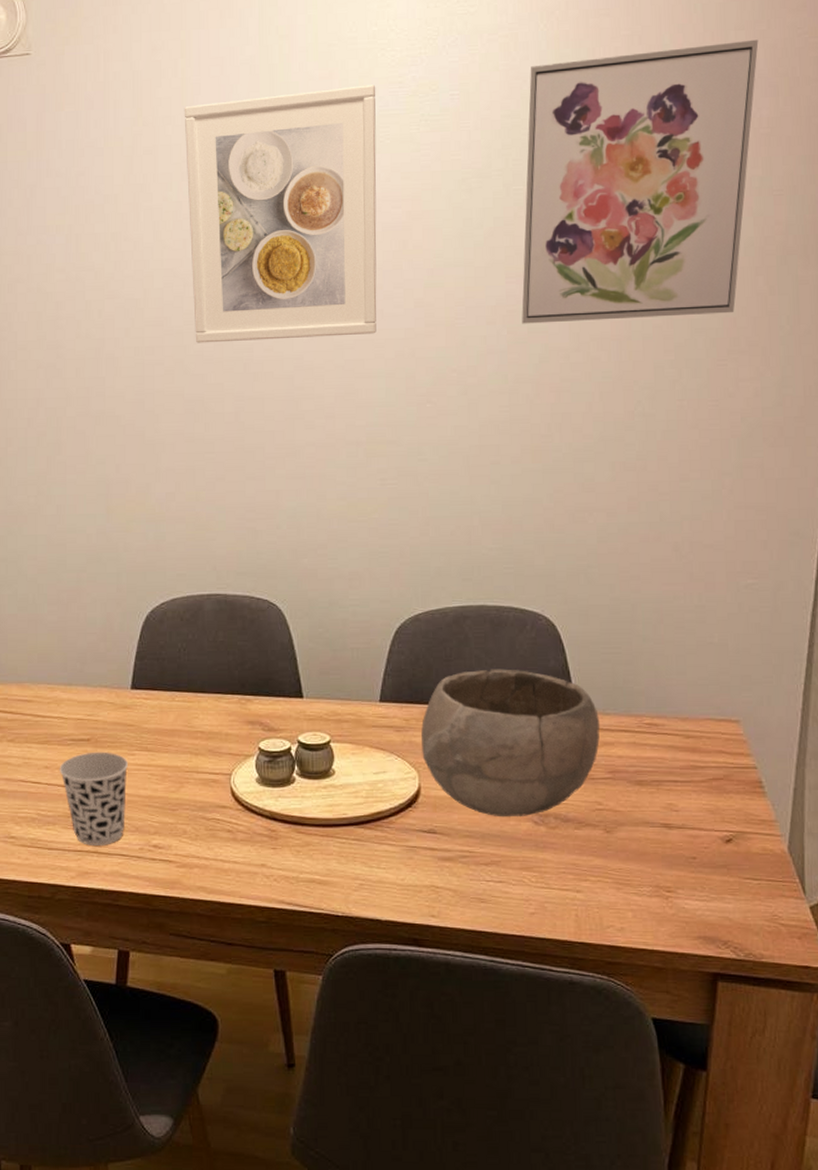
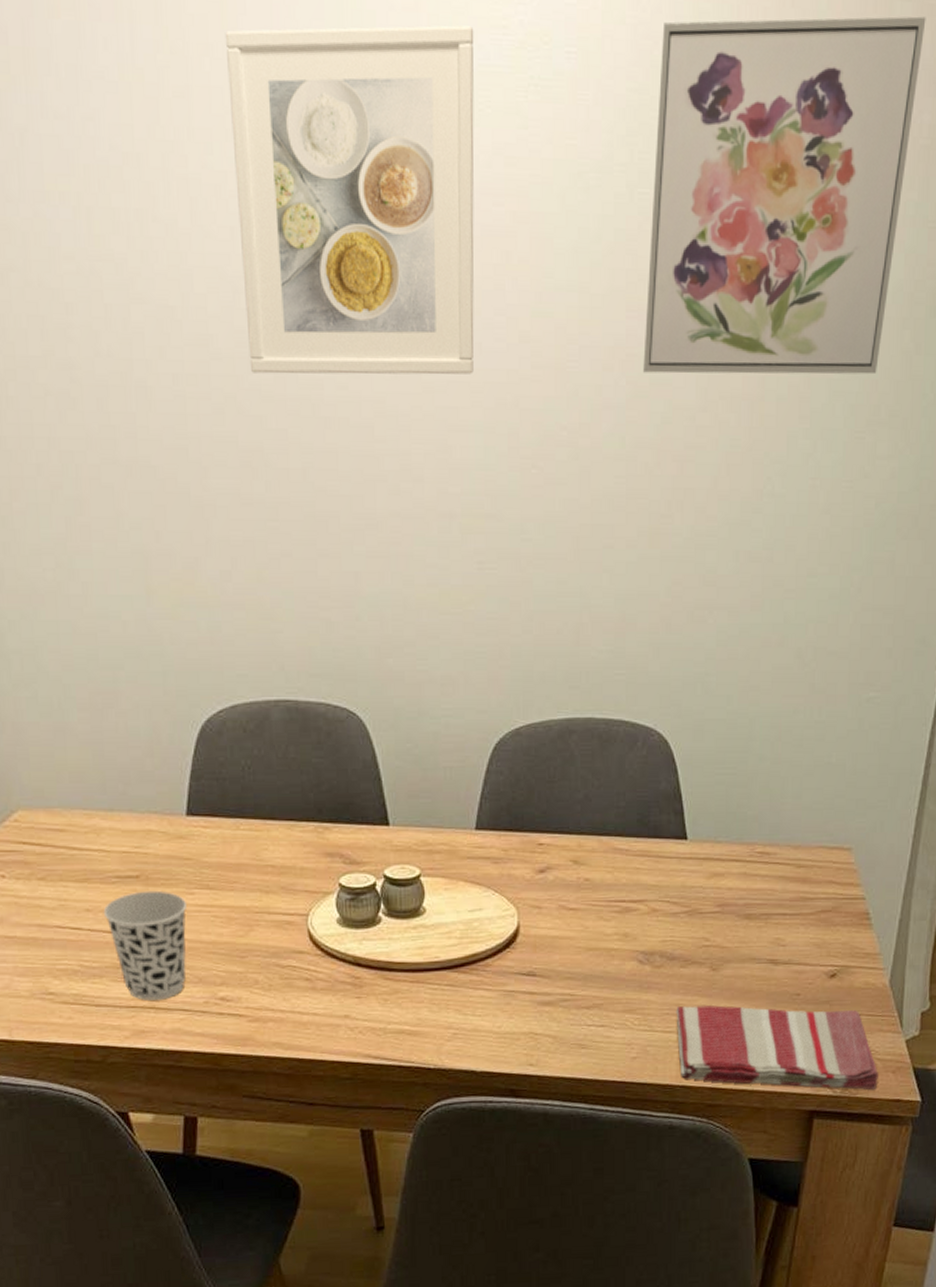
bowl: present [420,669,601,818] -> none [520,791,711,957]
dish towel: none [572,866,784,956] -> present [676,1005,878,1091]

